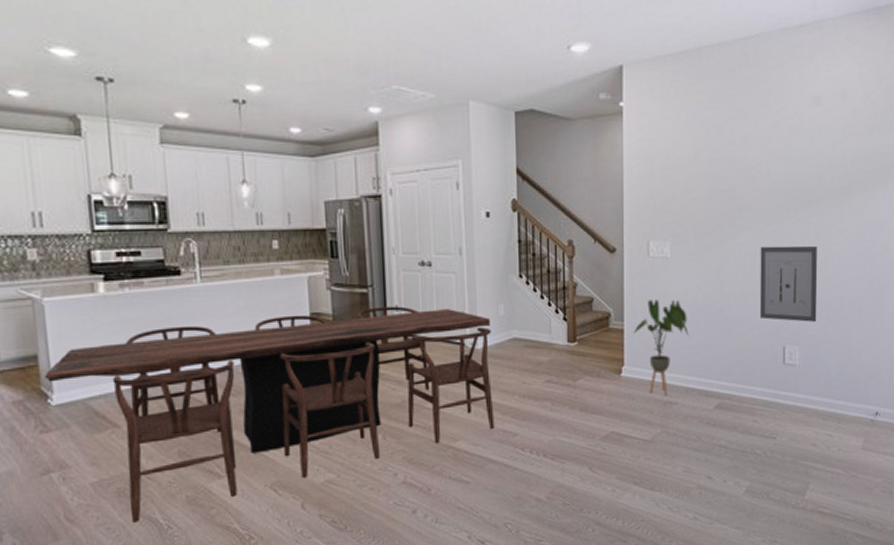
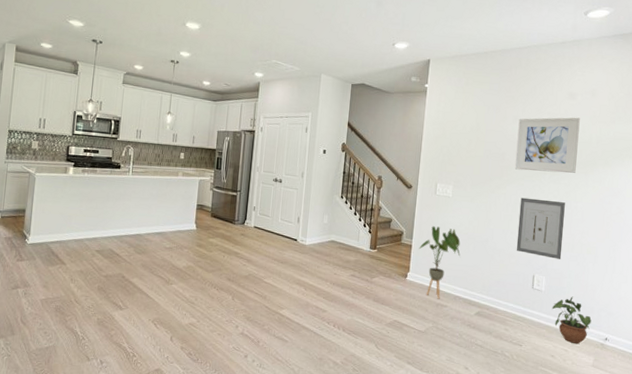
dining table: present [44,306,495,523] -> none [26,202,317,331]
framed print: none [749,129,829,210] -> present [514,117,580,173]
potted plant: none [809,366,858,425] -> present [551,296,592,344]

